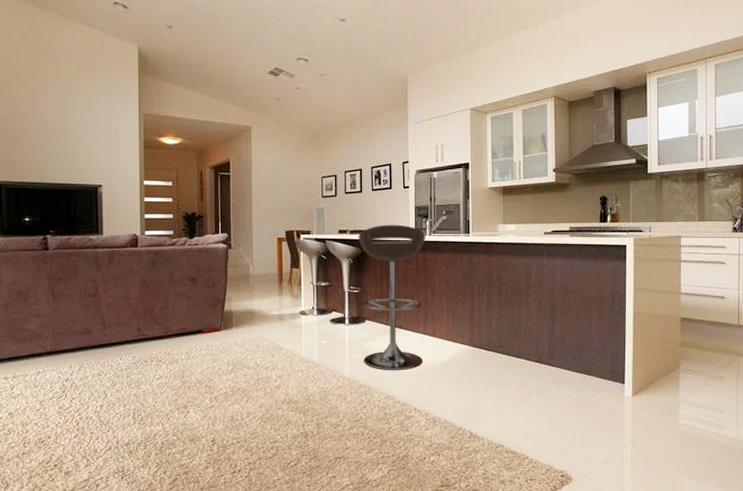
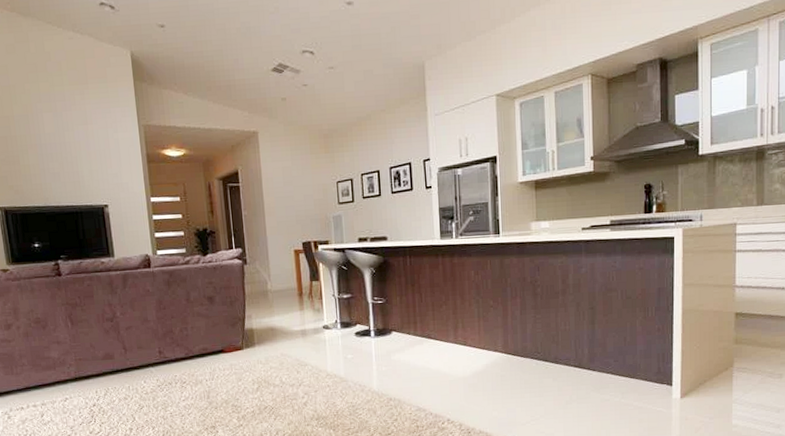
bar stool: present [358,224,426,371] -> none [379,228,454,383]

